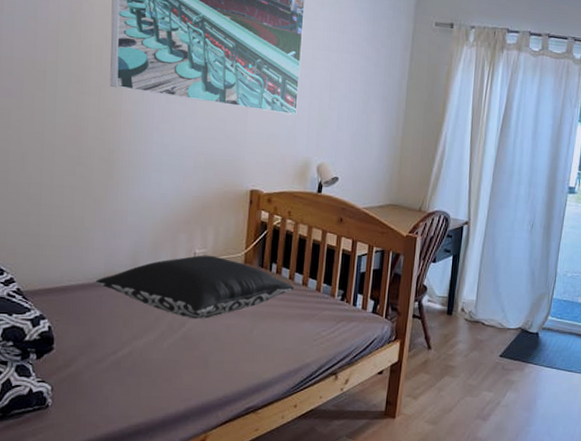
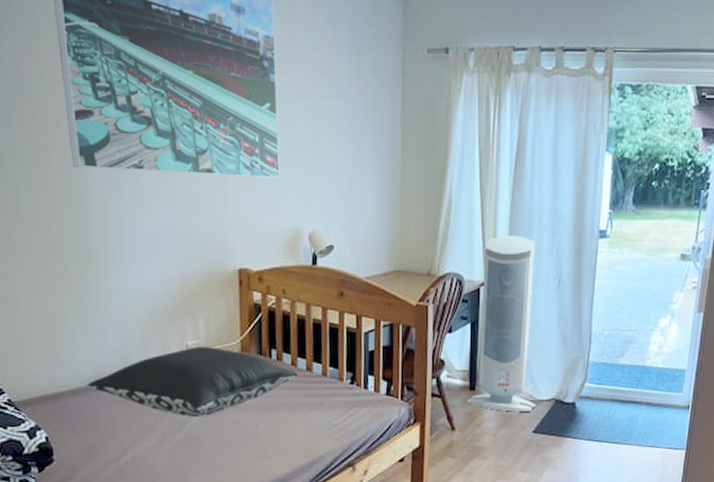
air purifier: none [443,183,514,338] -> present [466,235,535,412]

